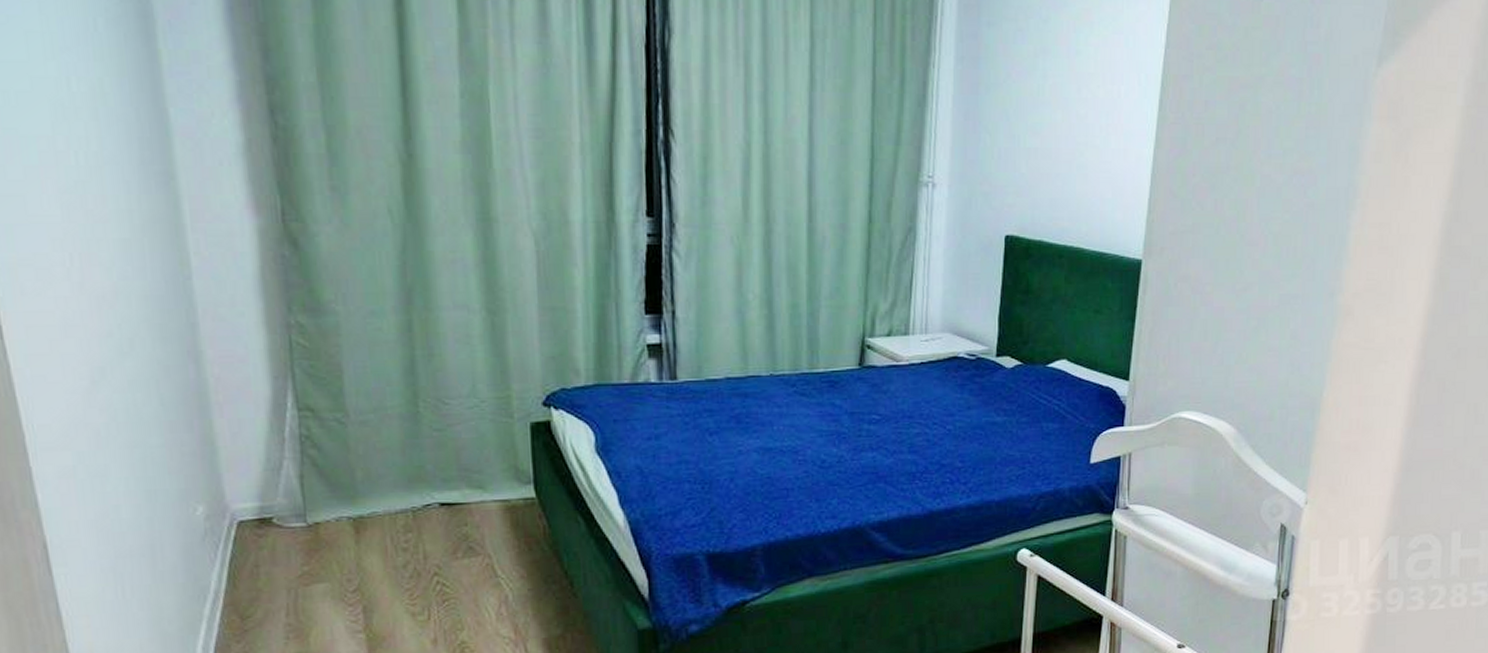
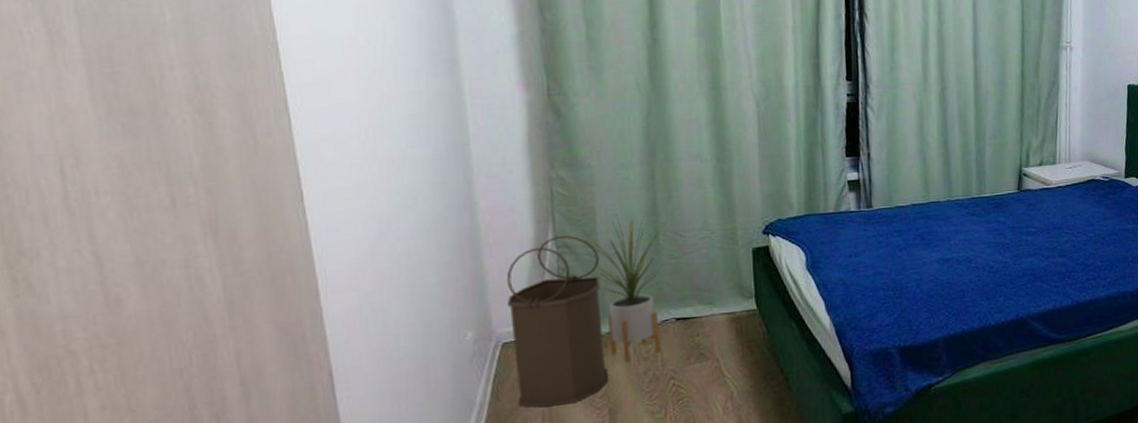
basket: none [240,396,363,600] -> present [506,235,609,408]
house plant: none [327,371,436,552] -> present [582,212,674,362]

